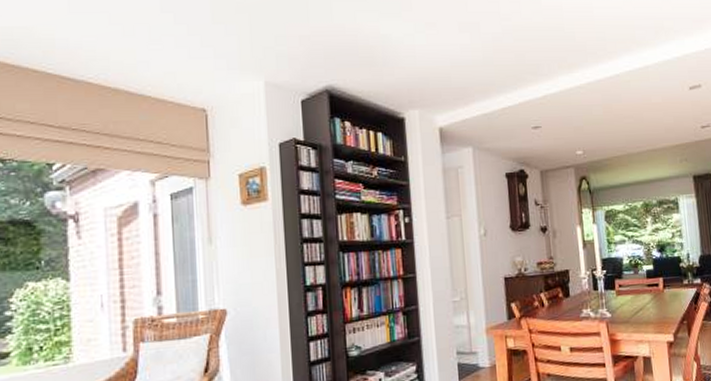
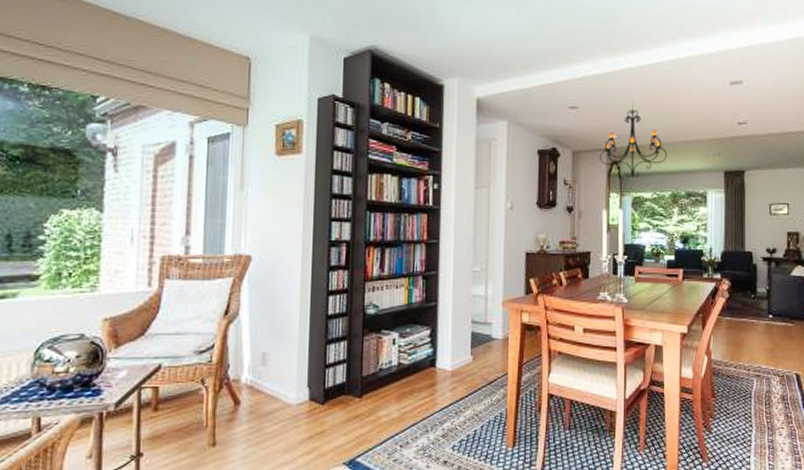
chandelier: none [568,117,635,192] -> present [600,103,667,178]

